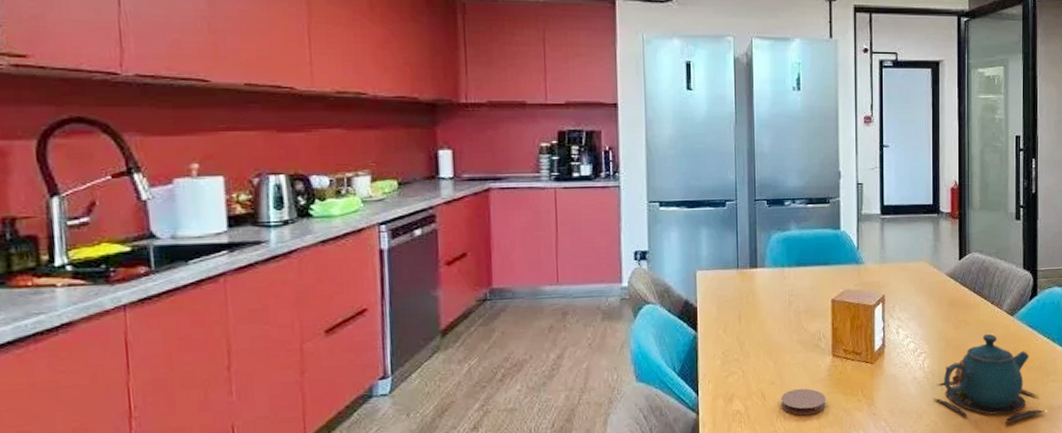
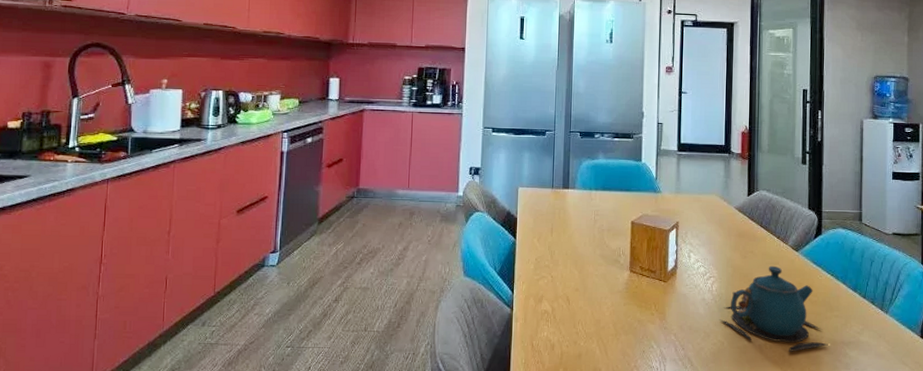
coaster: present [781,388,827,416] -> none [583,298,623,322]

